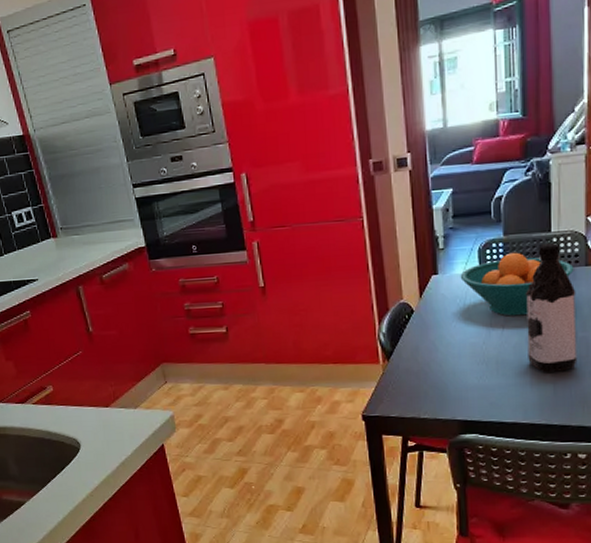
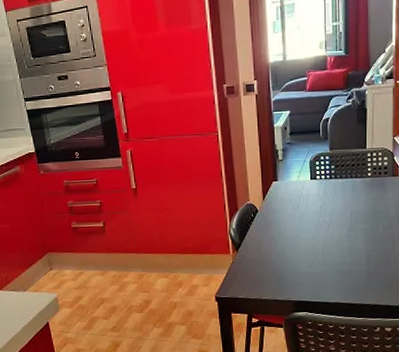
fruit bowl: present [460,252,574,316] -> none [295,164,384,216]
water bottle: present [525,243,578,372] -> none [345,158,386,262]

